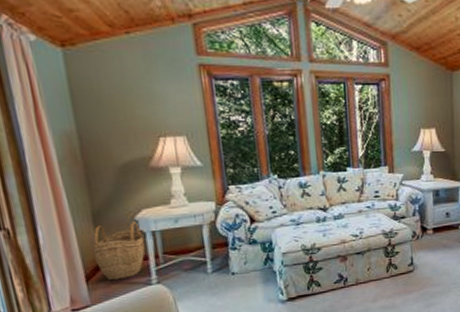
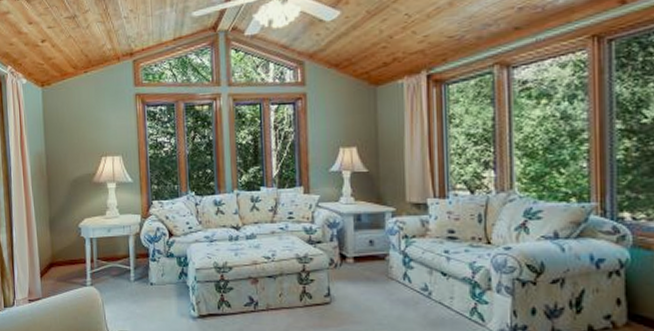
woven basket: present [93,222,146,281] -> none [47,229,84,279]

